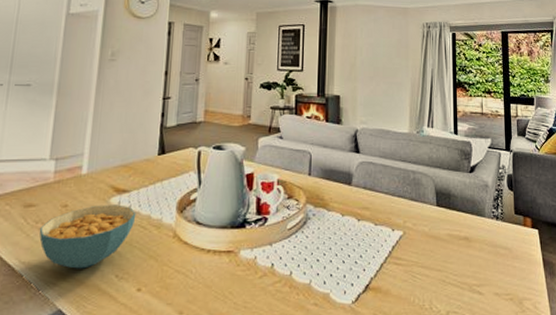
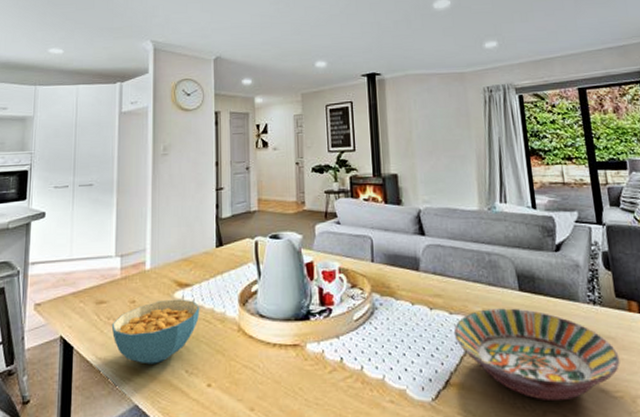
serving bowl: none [377,221,513,303] -> present [453,308,620,402]

